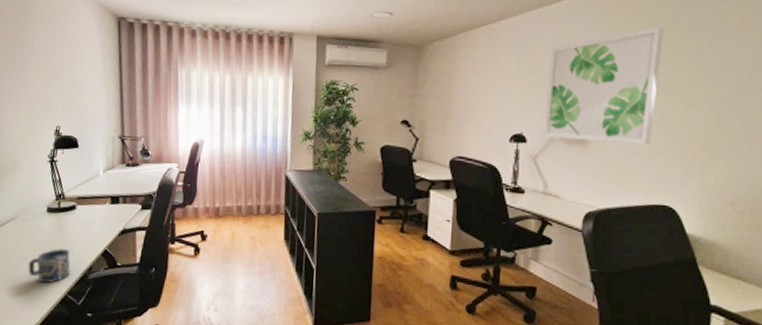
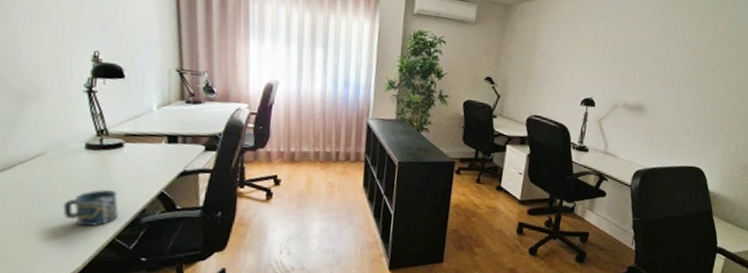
wall art: present [543,26,665,145] -> none [610,12,718,116]

